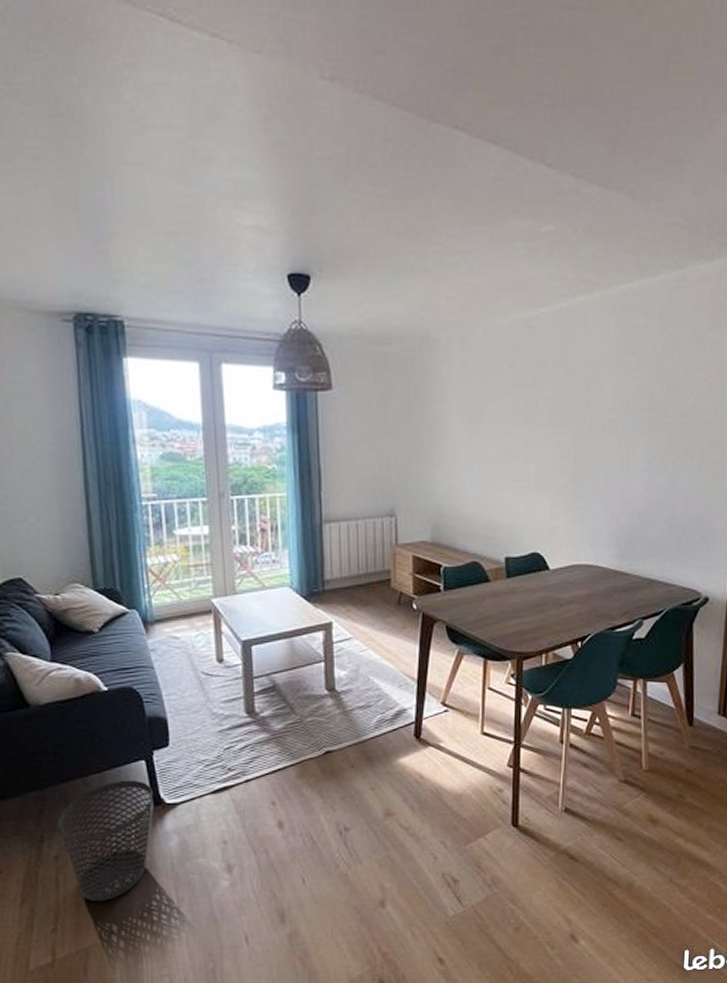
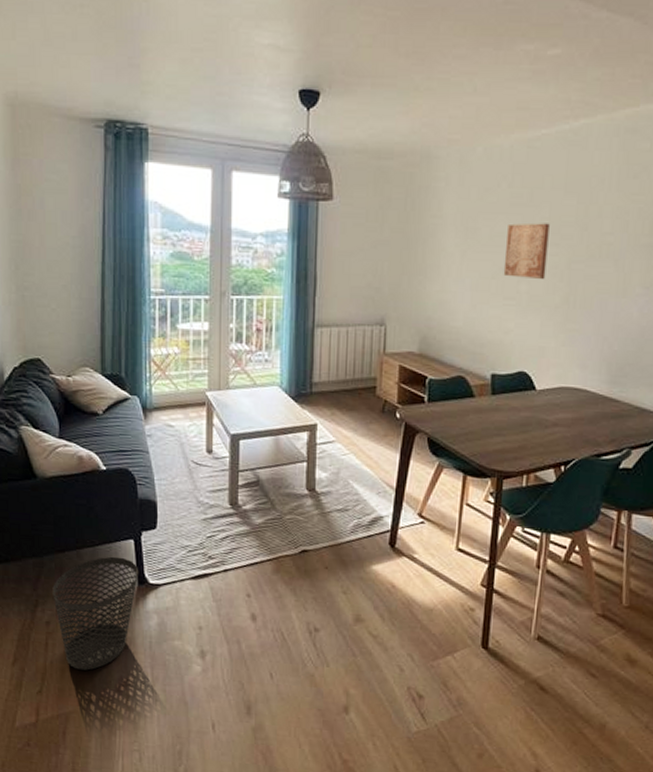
wall art: none [511,403,553,459] -> present [503,223,550,279]

